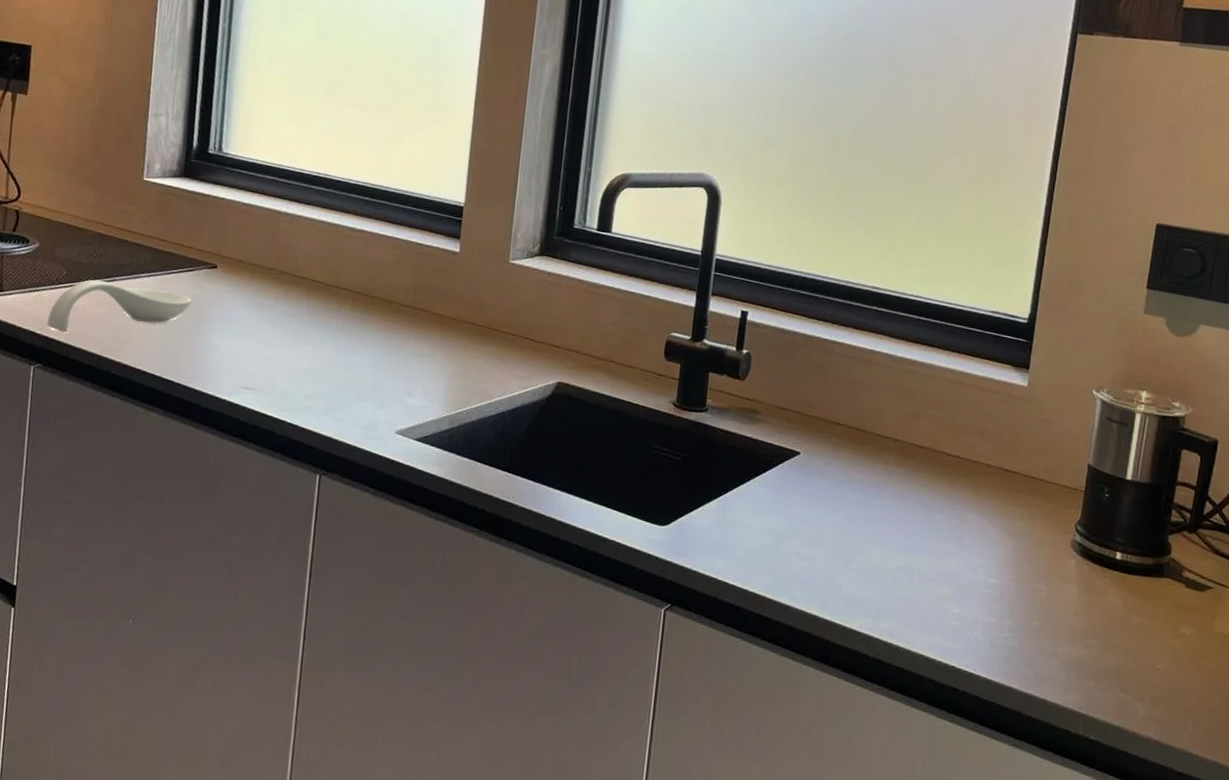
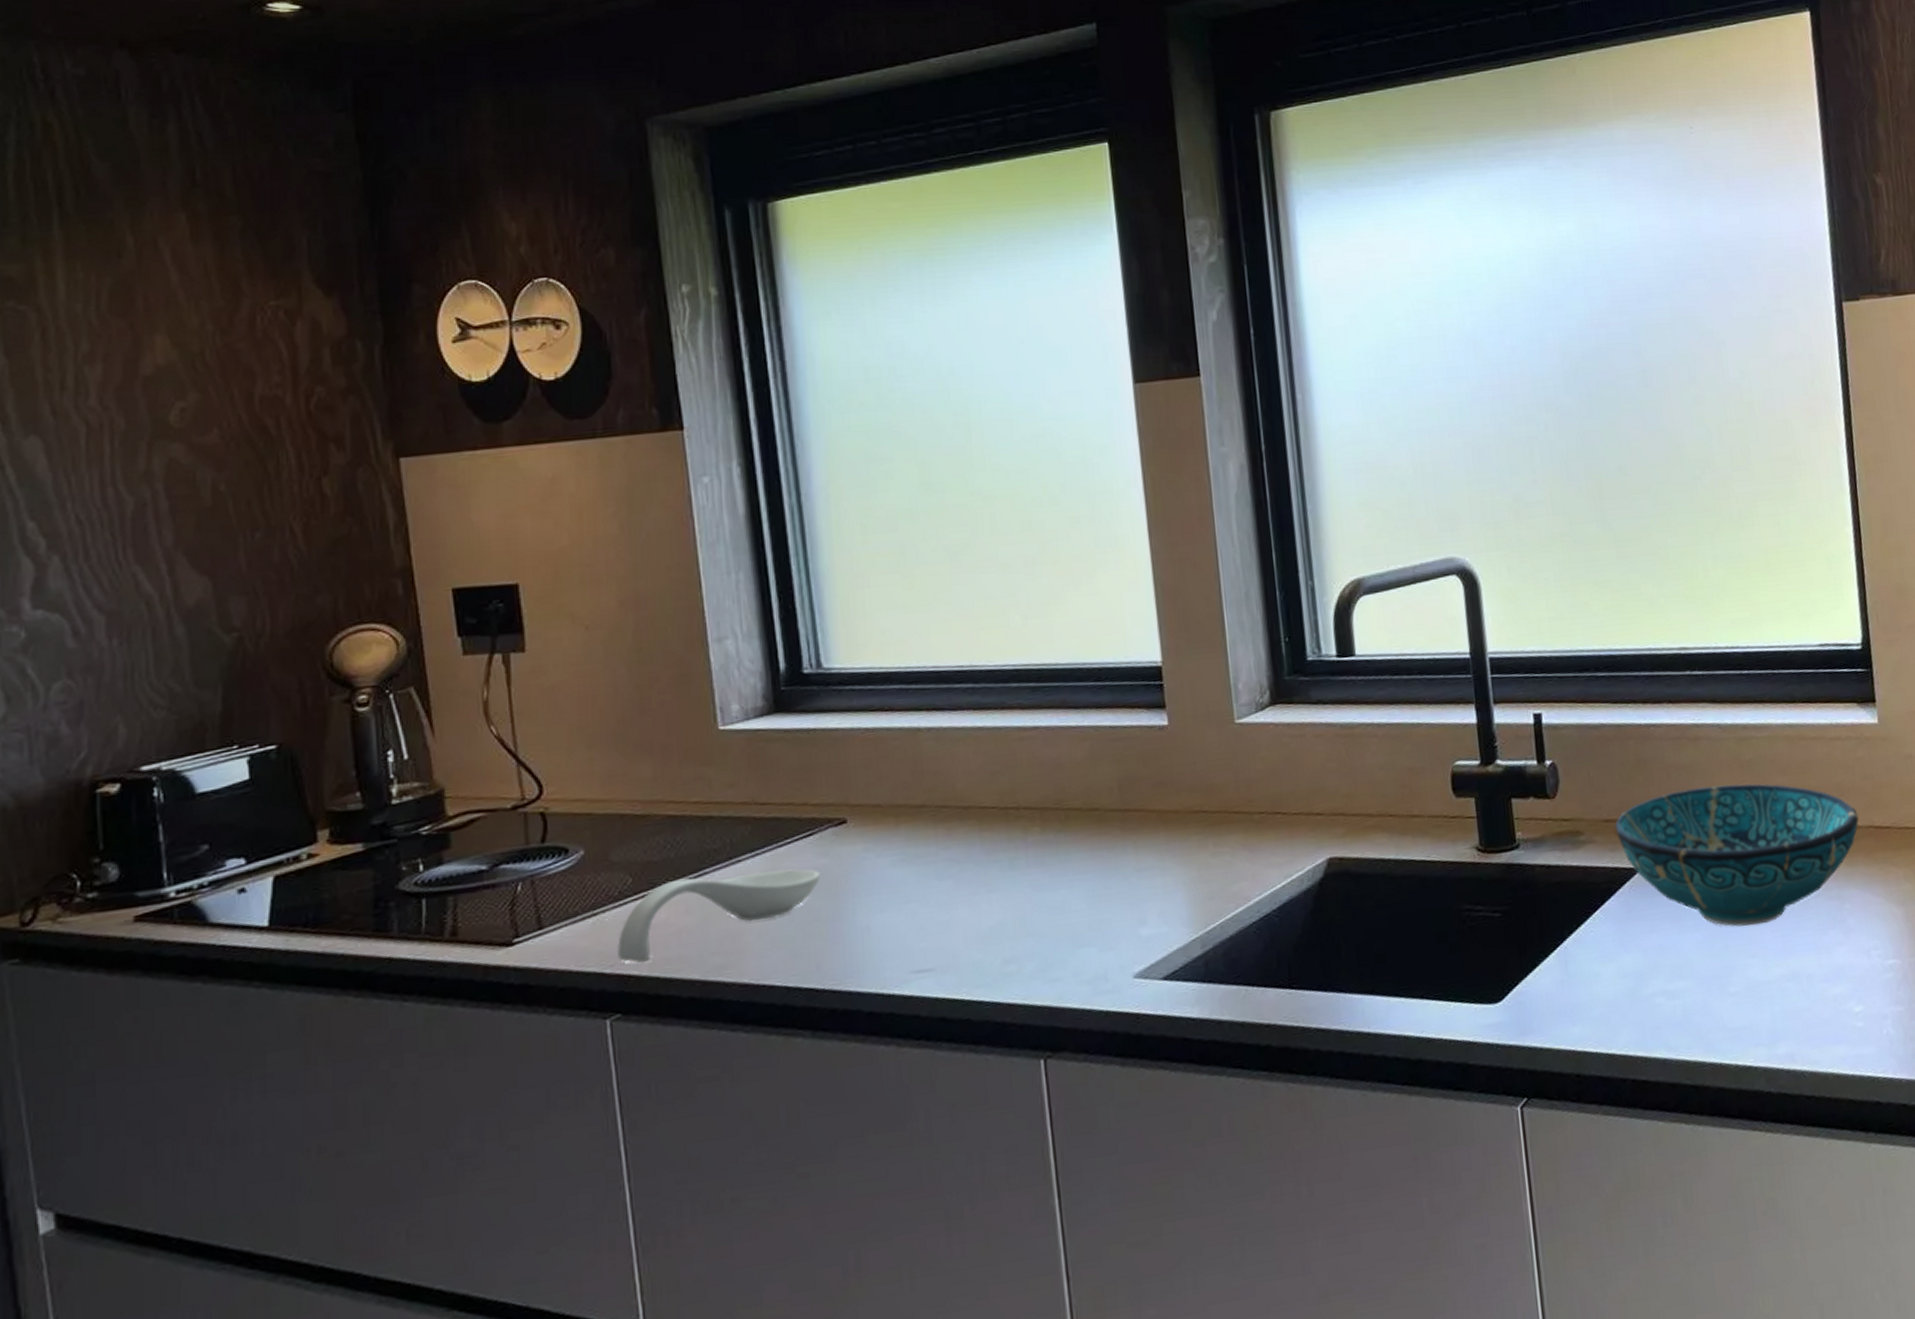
bowl: none [787,399,993,522] -> present [1614,783,1859,927]

